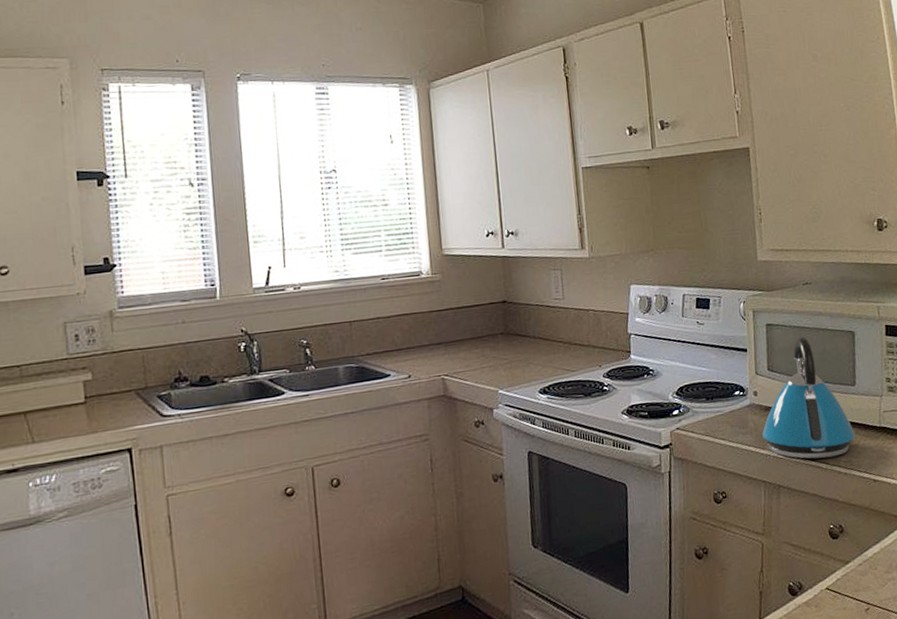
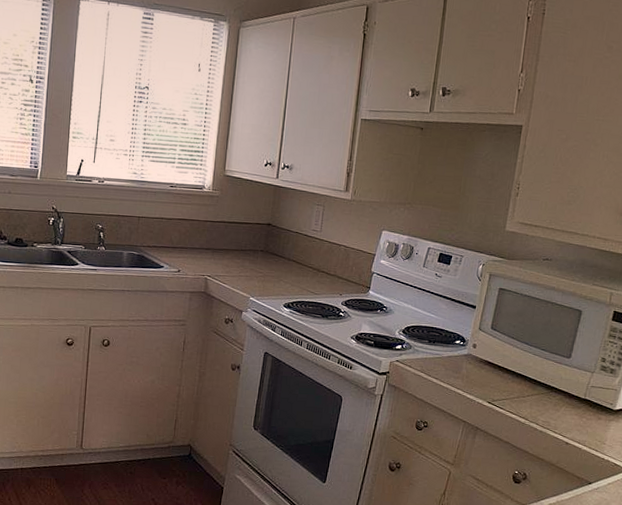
kettle: present [762,337,856,459] -> none [472,305,559,415]

